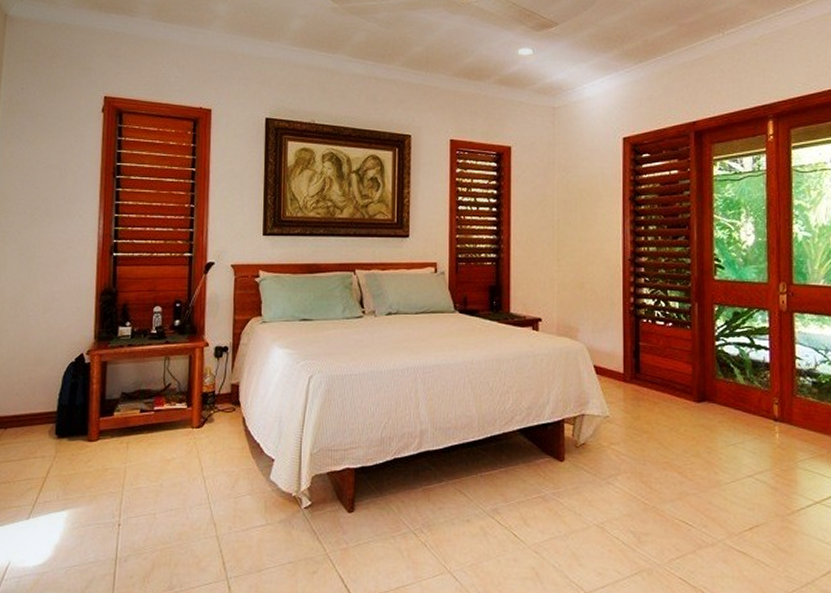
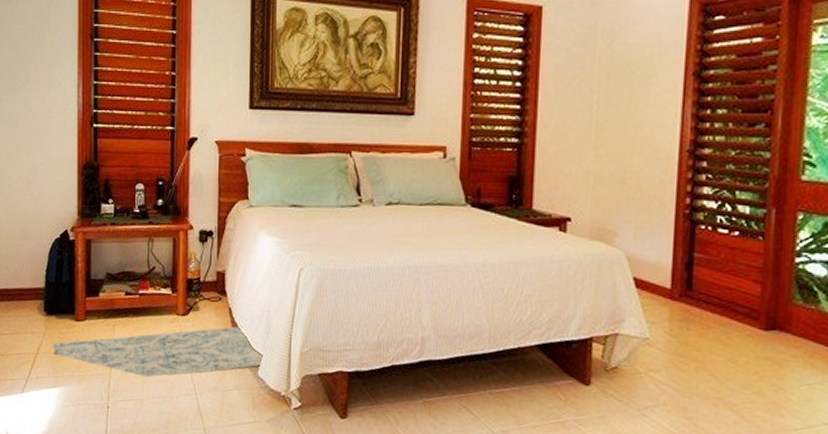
rug: none [62,433,274,491] -> present [52,326,262,377]

